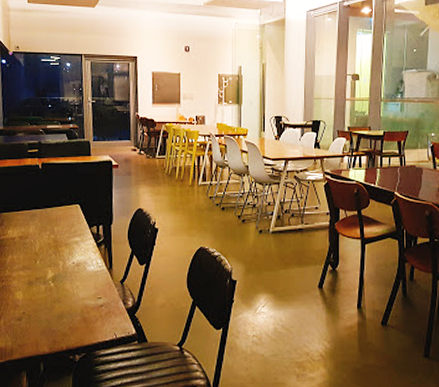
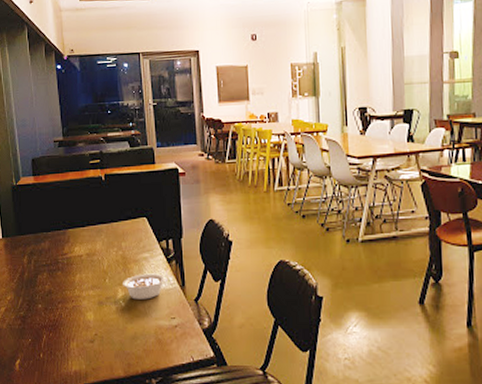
legume: none [53,256,98,281] -> present [123,273,170,300]

